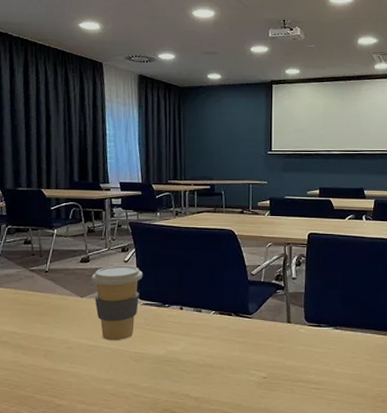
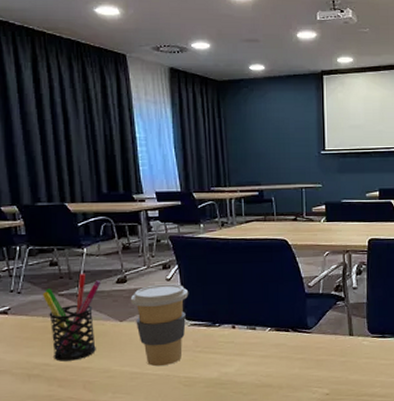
pen holder: none [15,251,67,331] -> present [42,273,101,361]

